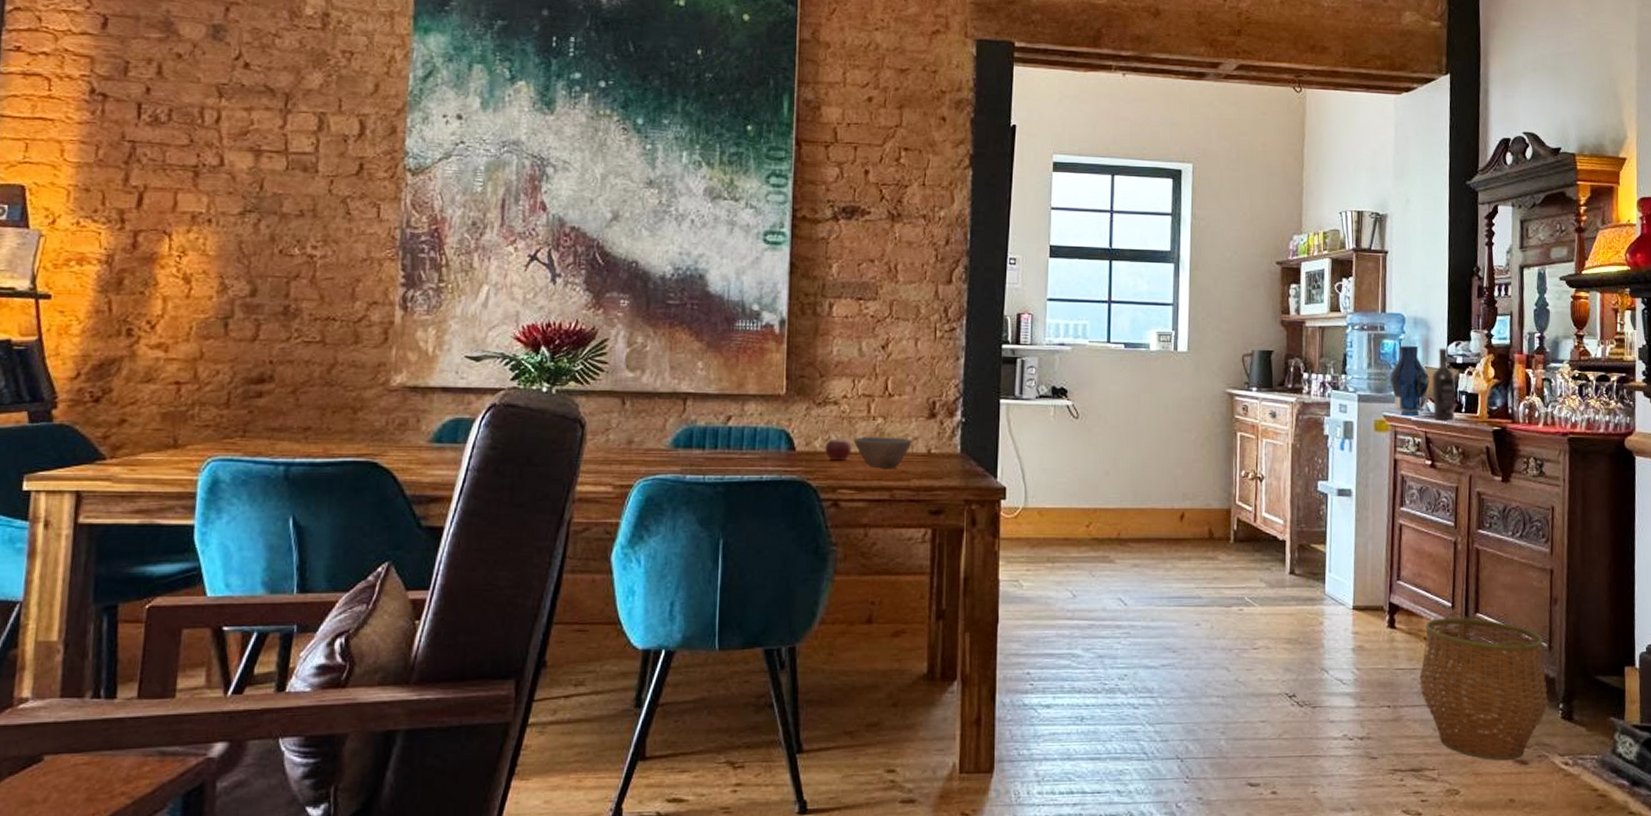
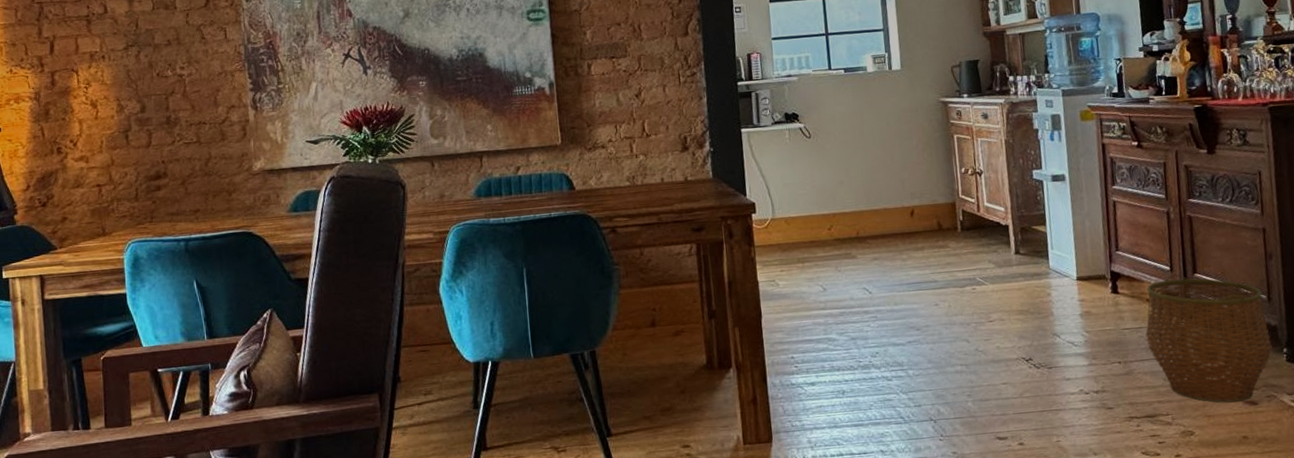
fruit: present [825,434,852,461] -> none [599,173,621,195]
bowl: present [853,437,913,469] -> none [621,170,671,198]
vase: present [1389,346,1430,417] -> none [1090,40,1129,105]
wine bottle: present [1432,348,1456,421] -> none [1130,39,1156,106]

